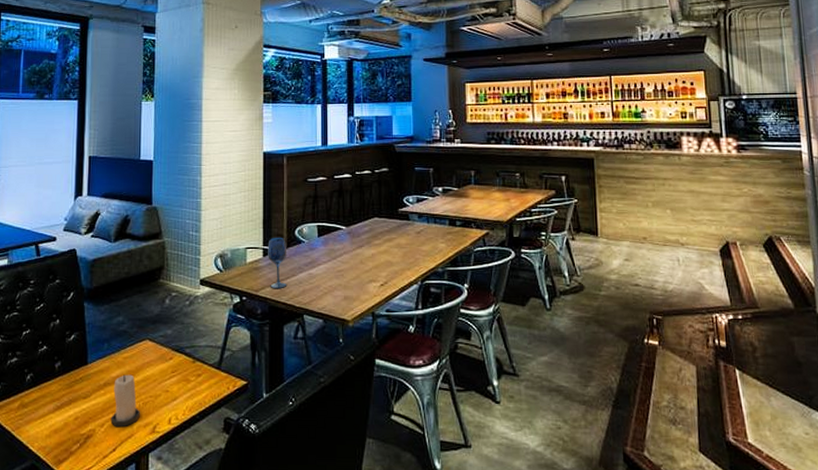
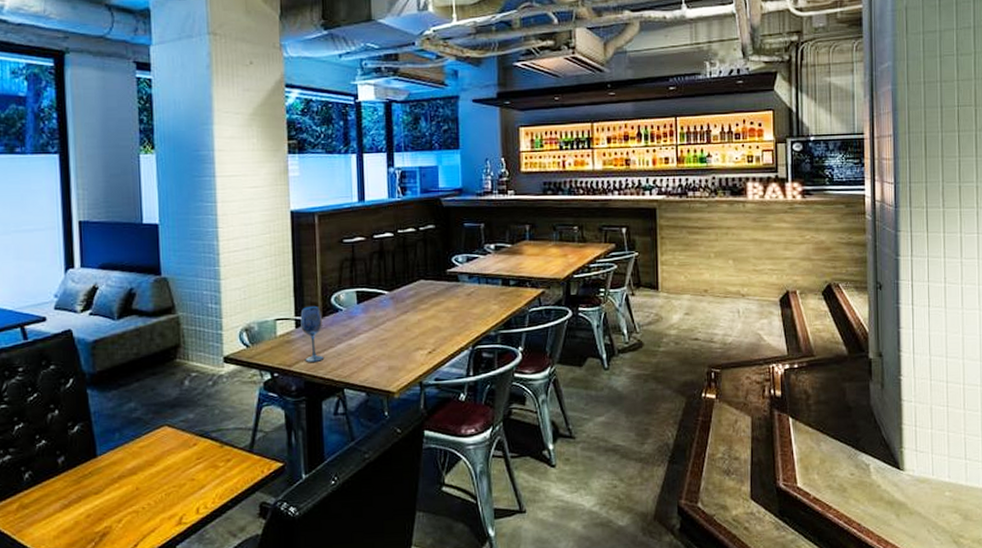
candle: present [110,374,141,428] -> none [129,464,164,522]

